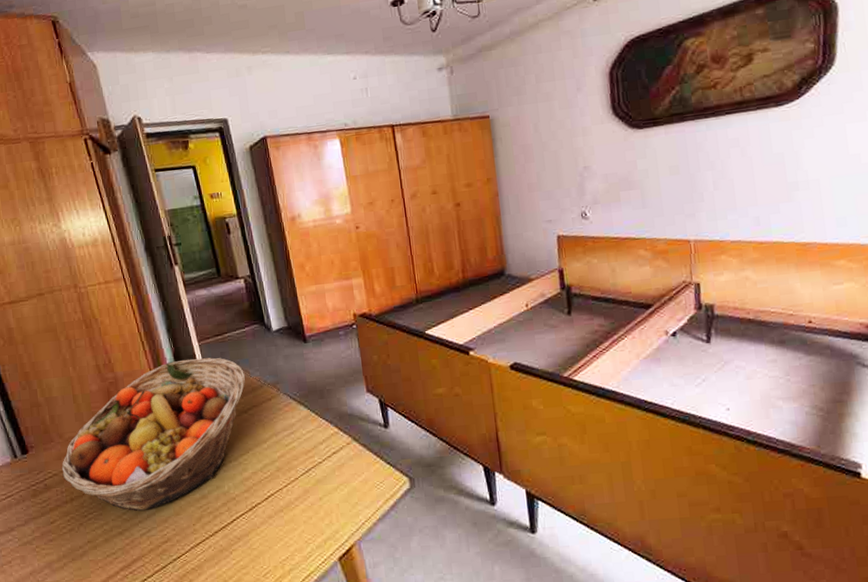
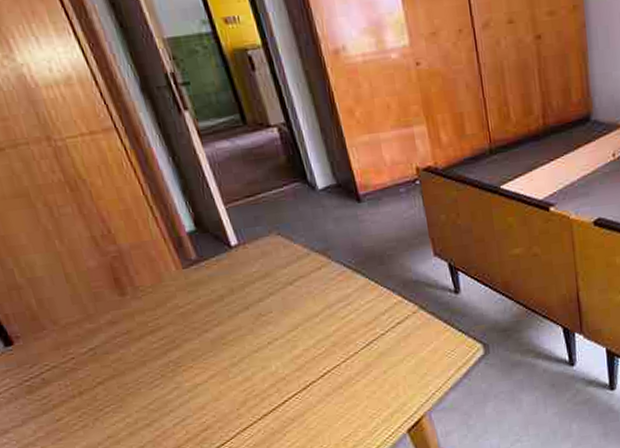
fruit basket: present [61,357,246,511] -> none [61,223,288,400]

